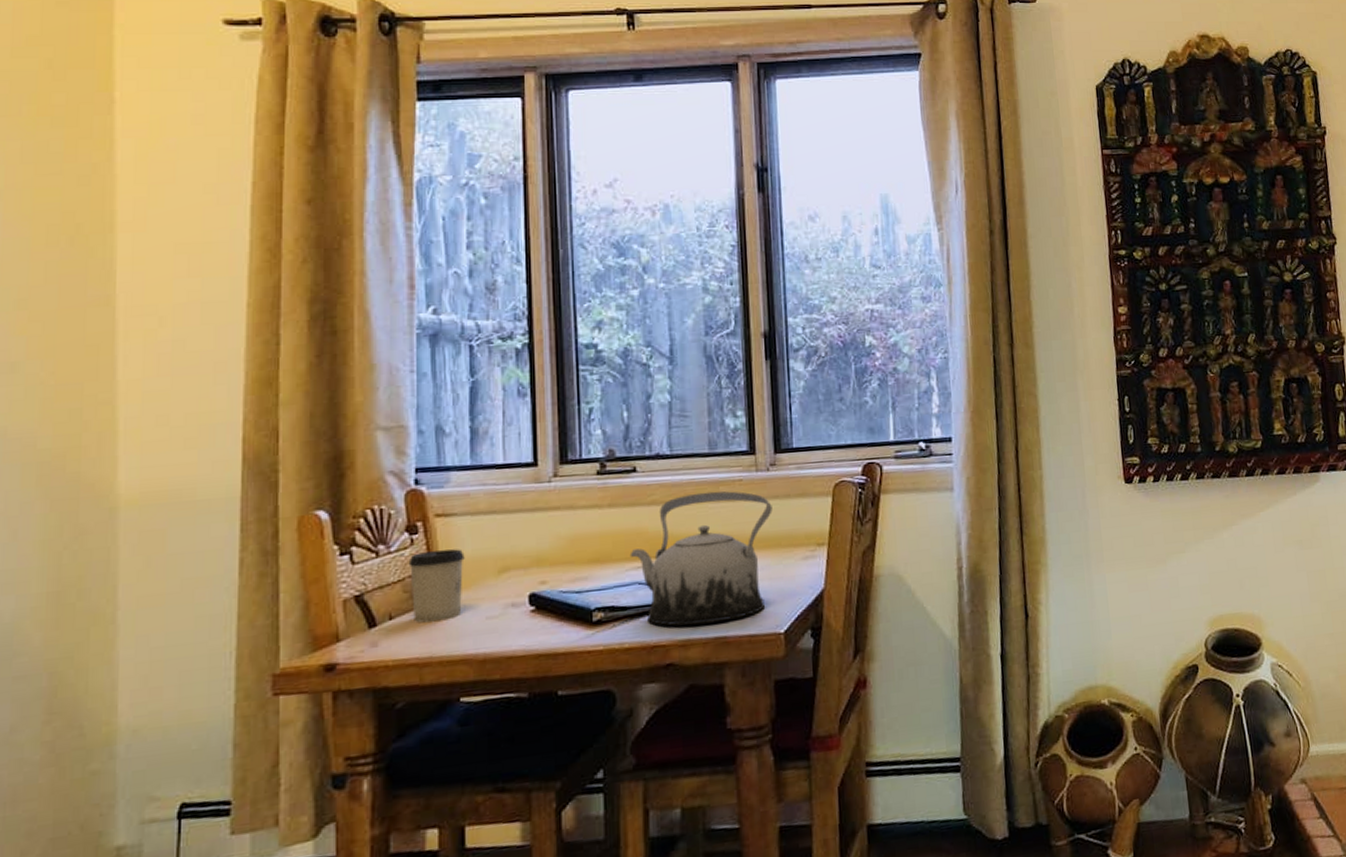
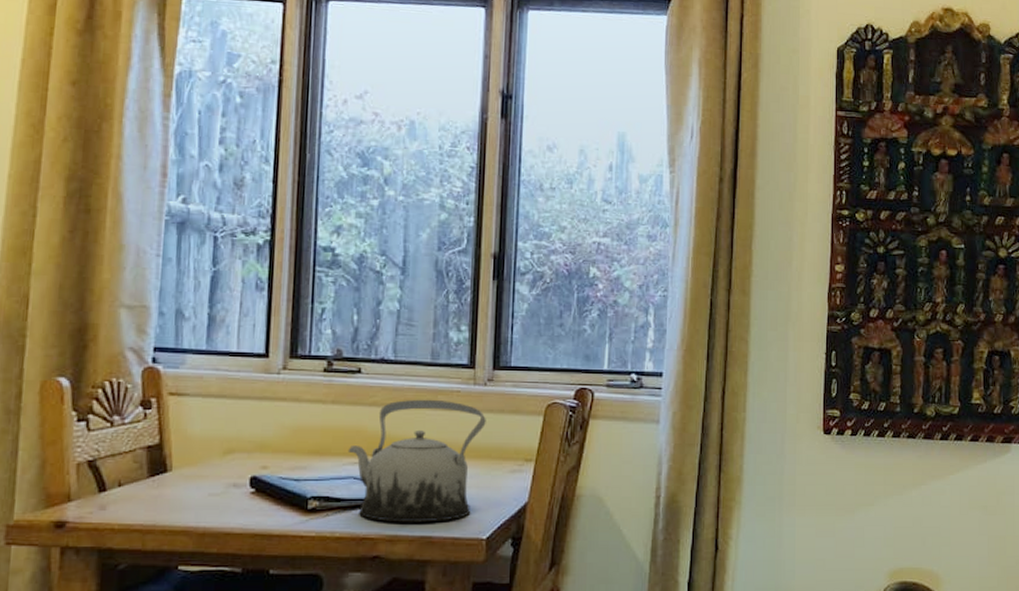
cup: present [408,549,465,624] -> none [140,427,193,493]

